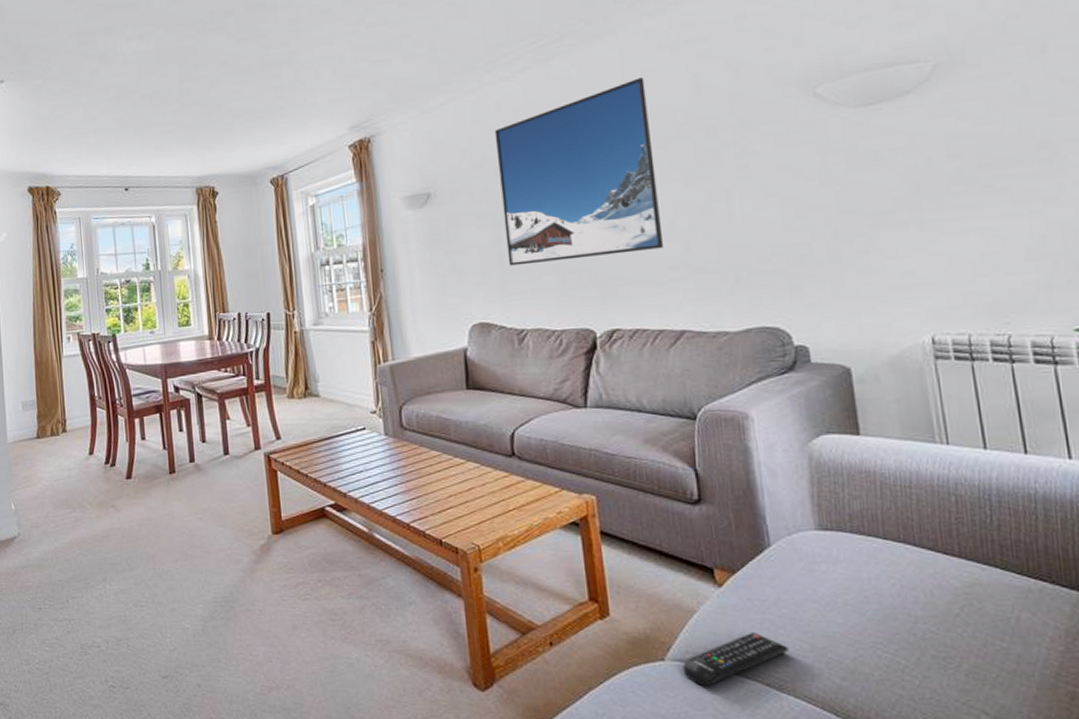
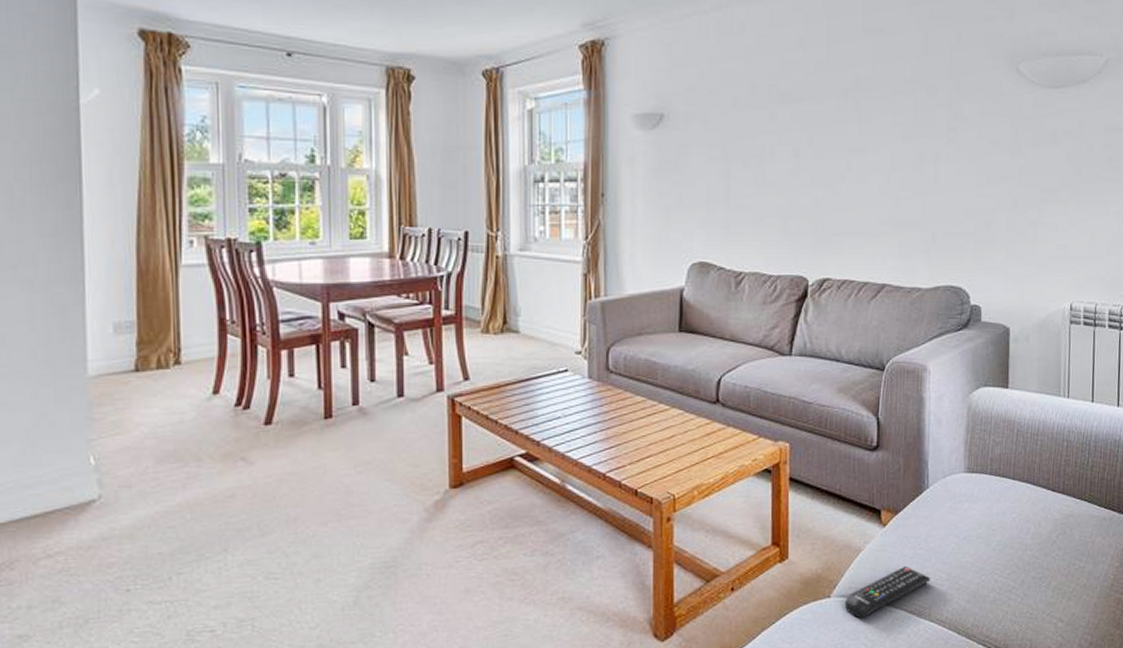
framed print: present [494,77,664,266] -> none [734,25,882,205]

